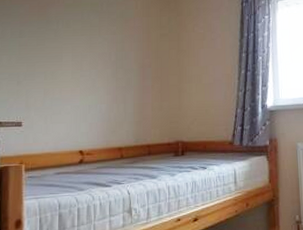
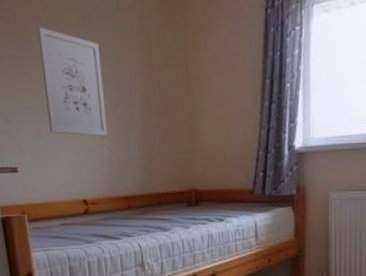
wall art: none [56,11,108,97] -> present [37,27,108,137]

